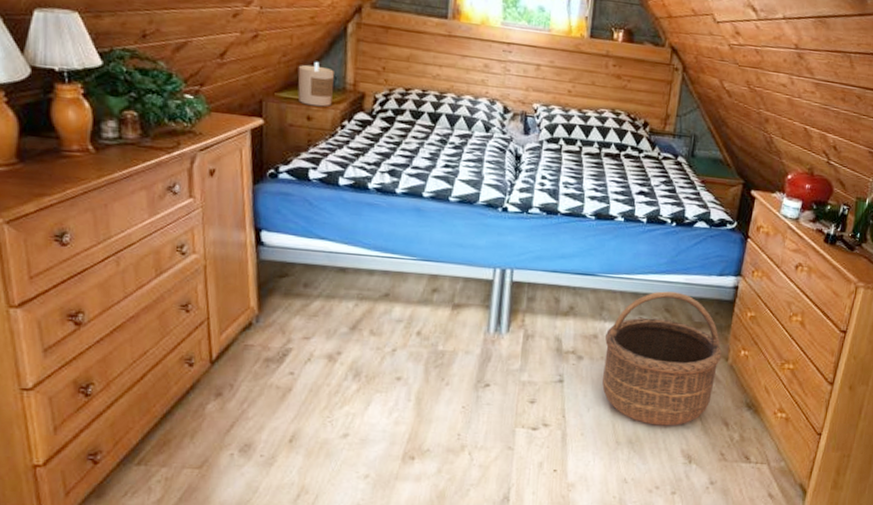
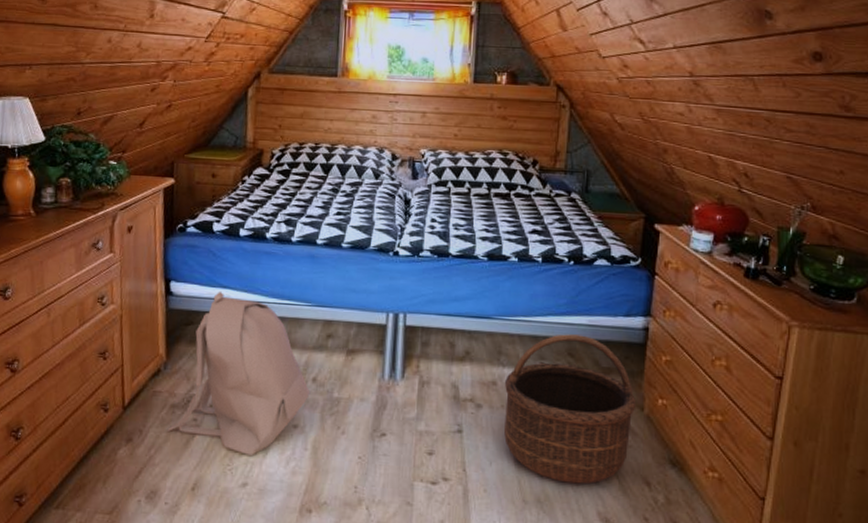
backpack: none [261,243,415,408] -> present [167,292,311,457]
candle: present [297,61,334,107] -> none [204,124,236,165]

